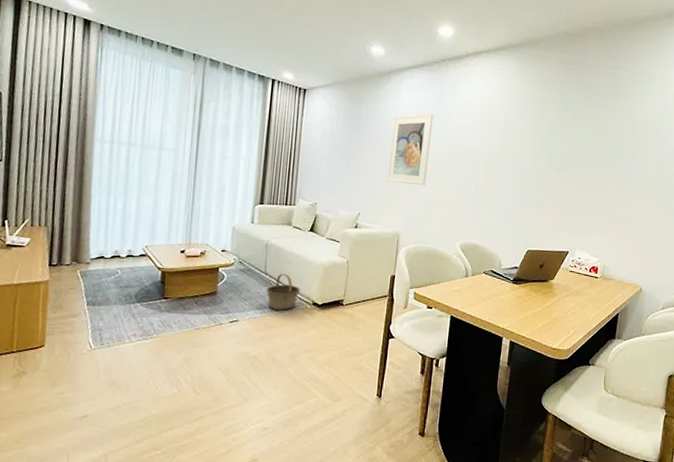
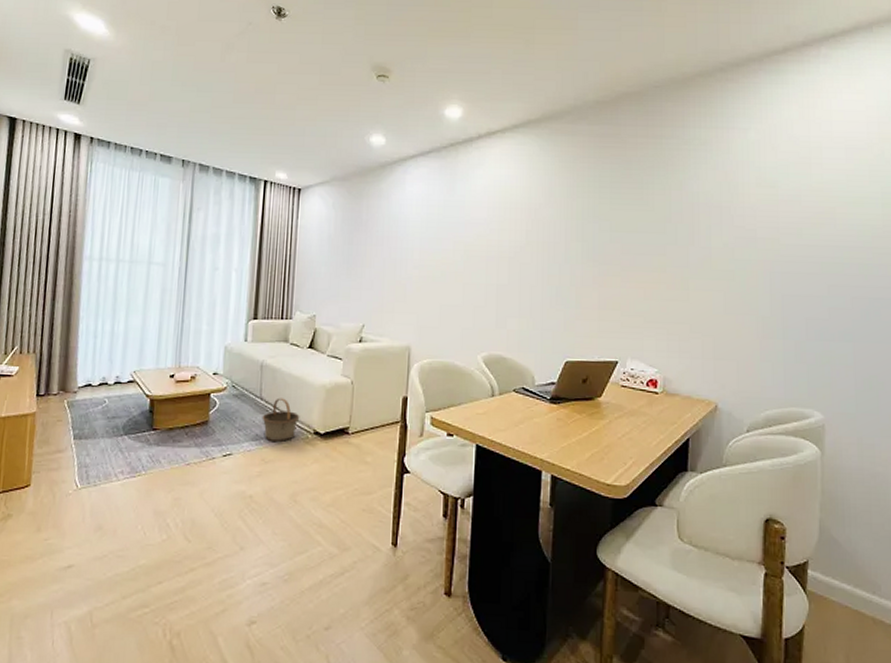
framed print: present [386,113,434,186] -> none [393,205,444,290]

